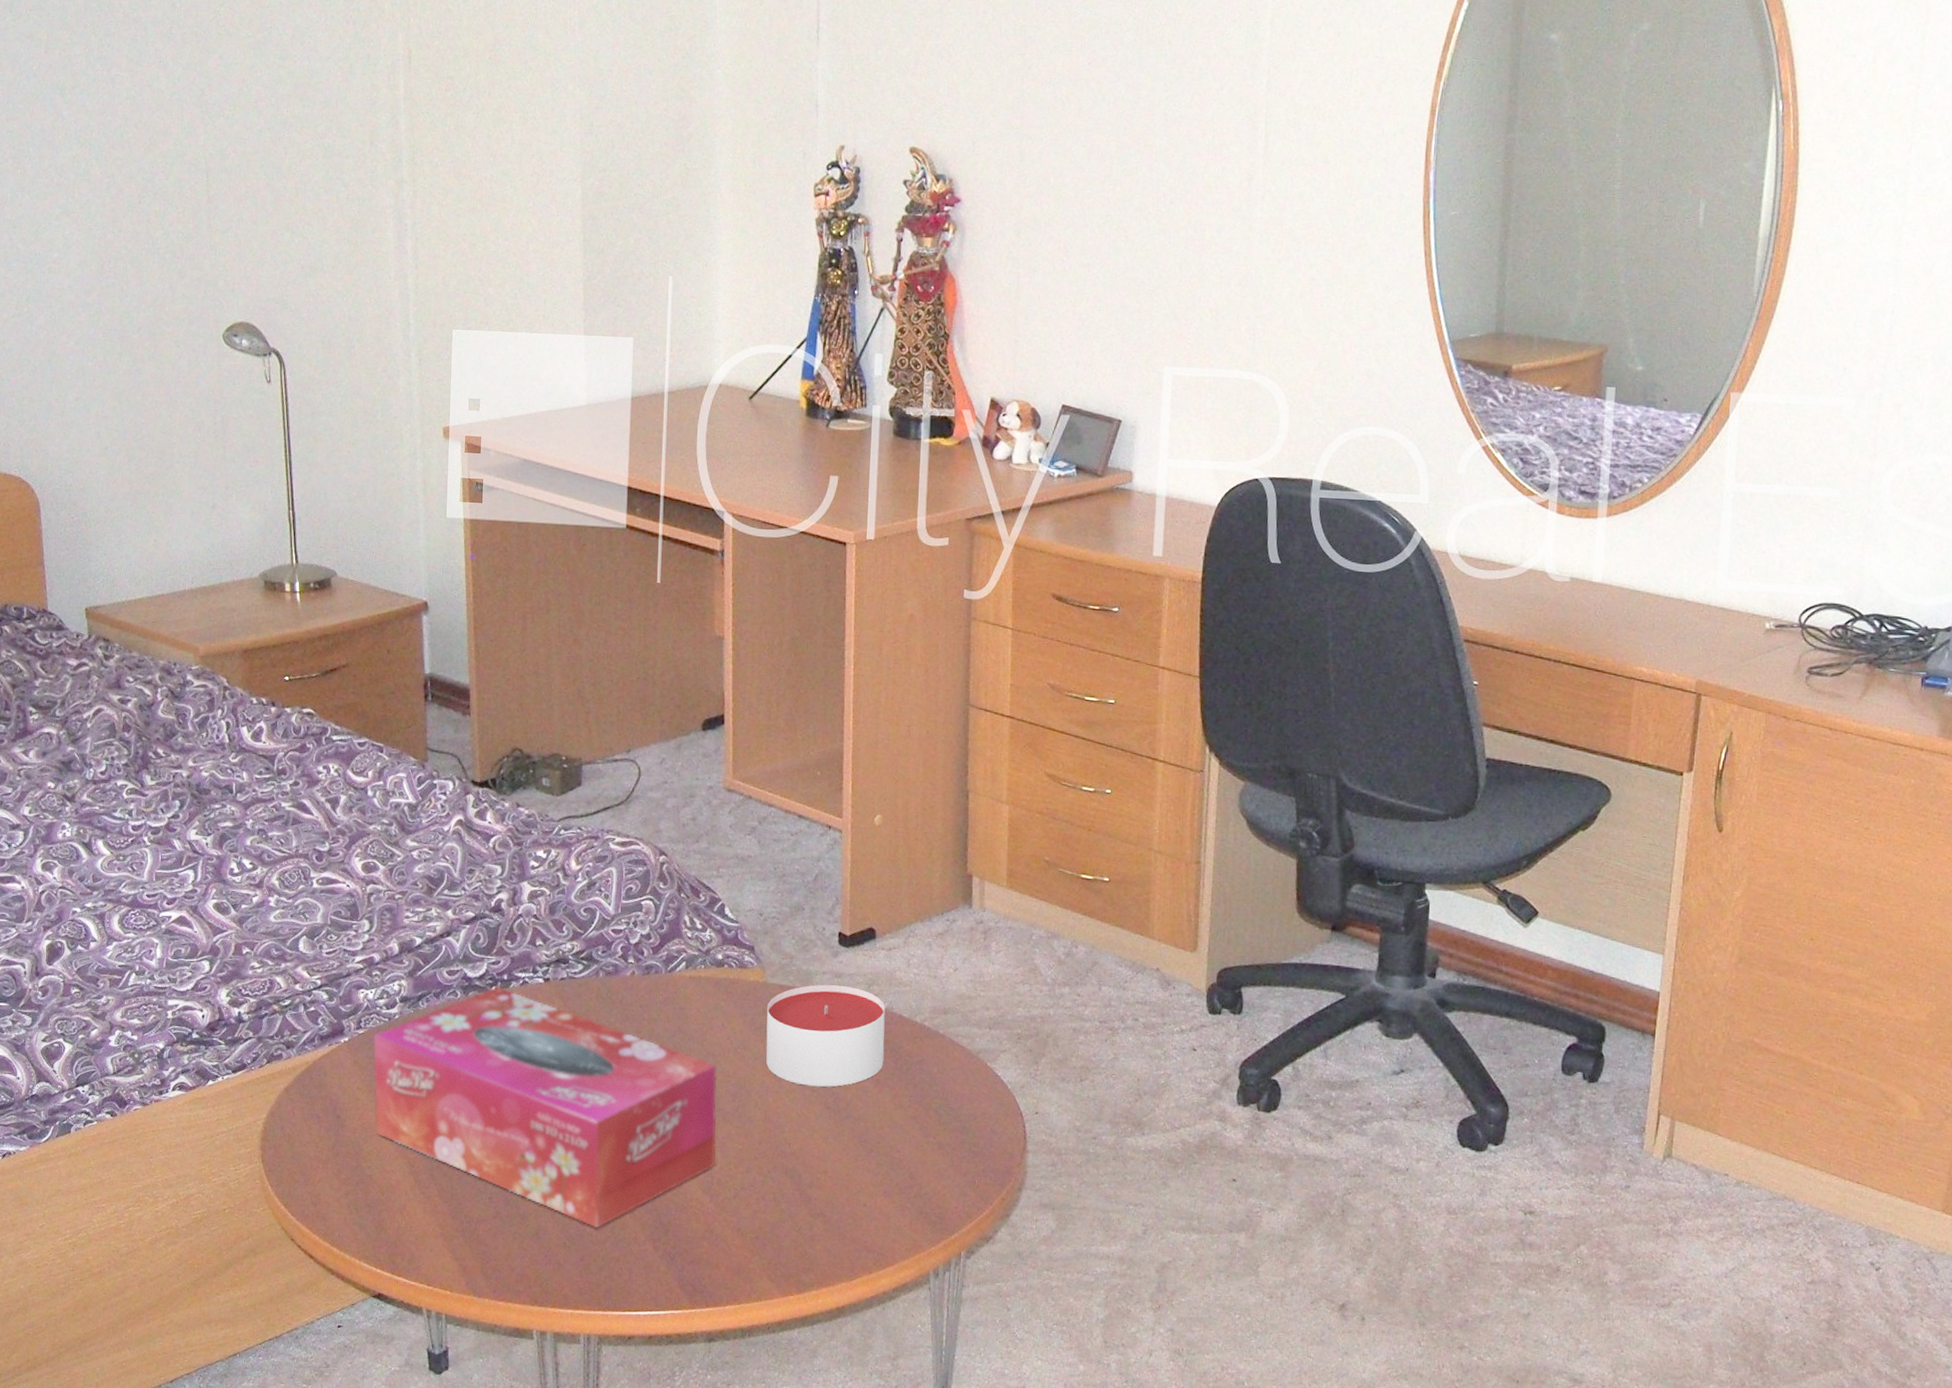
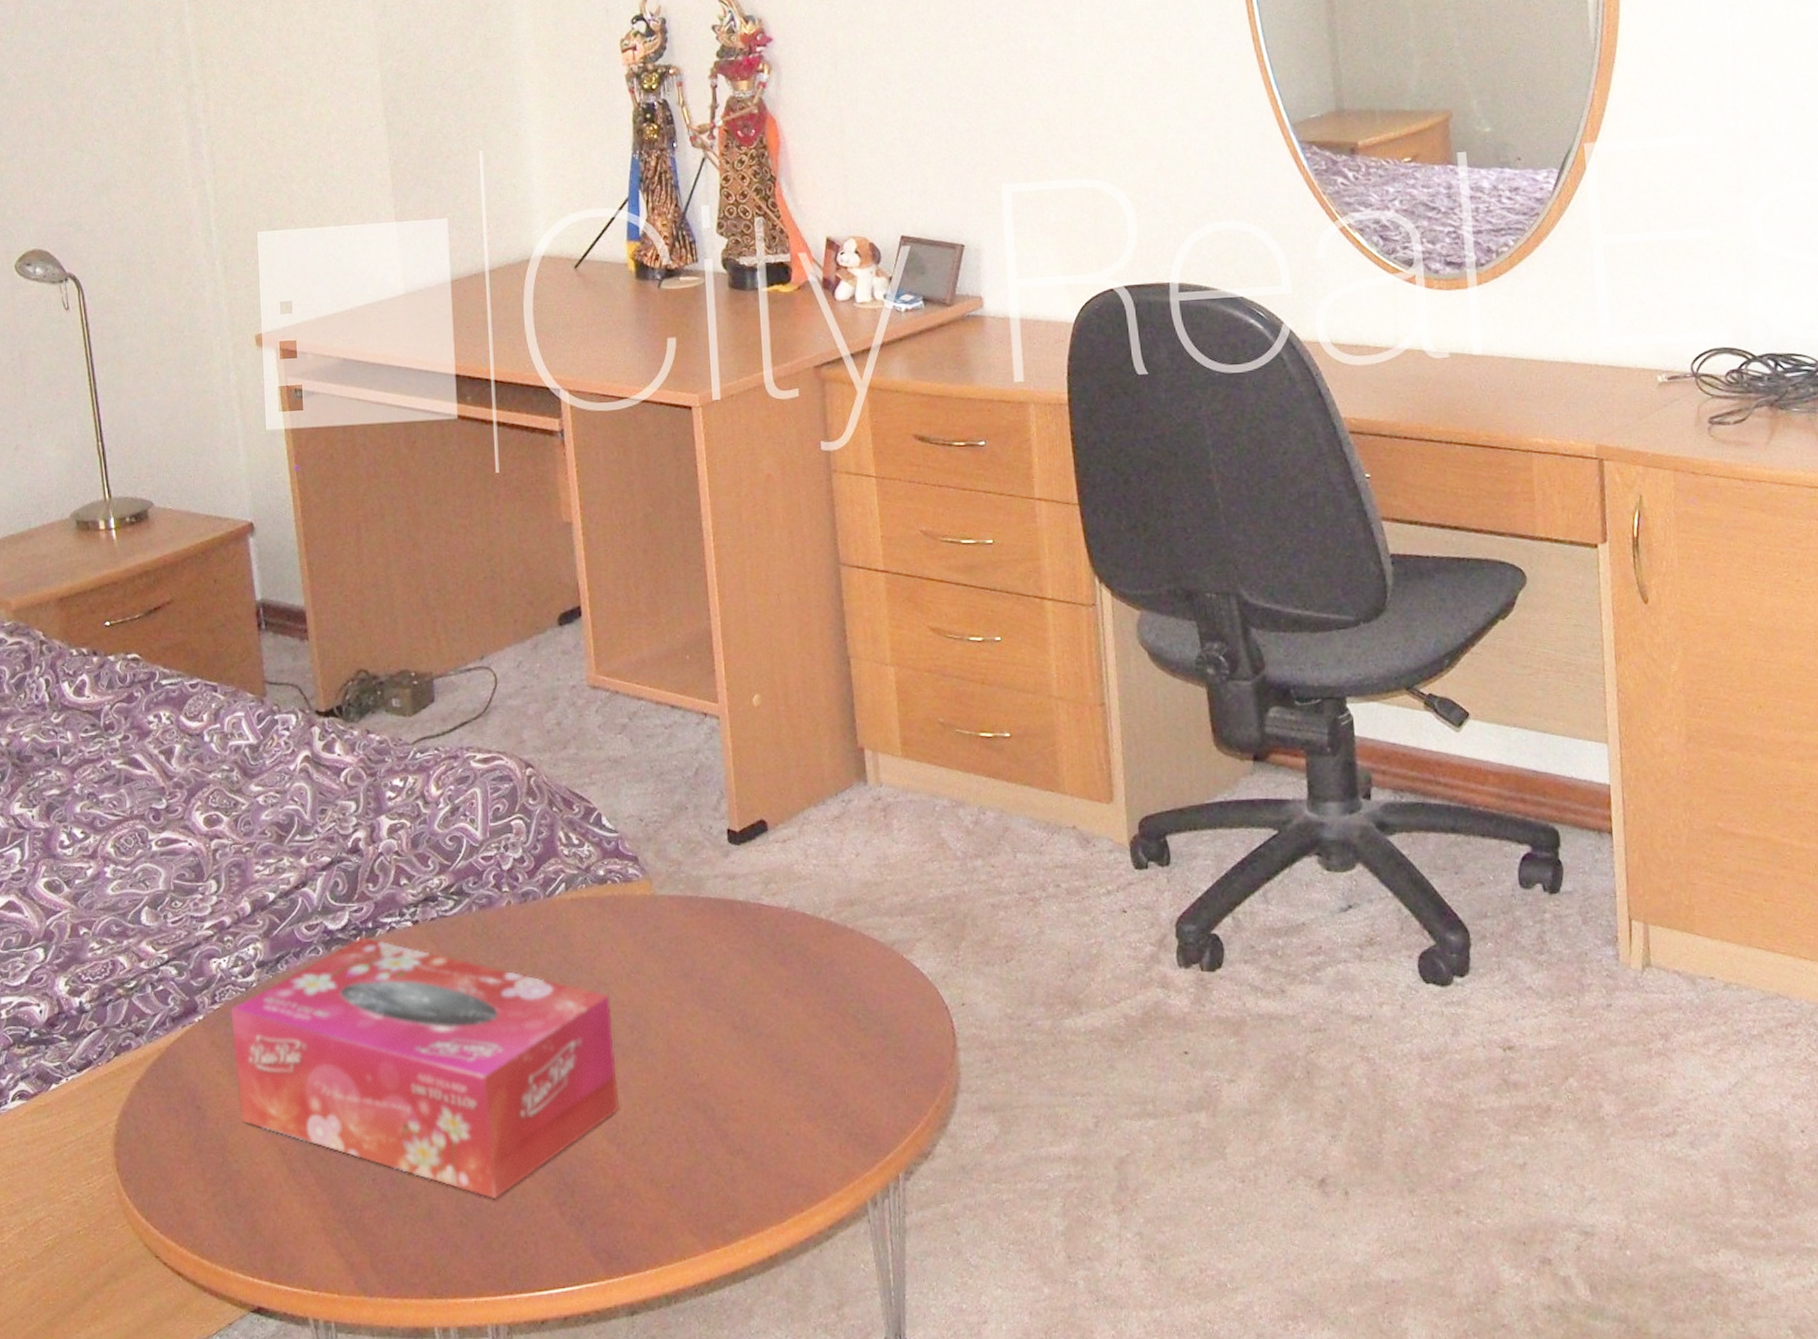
candle: present [766,984,885,1087] -> none [657,888,791,1006]

